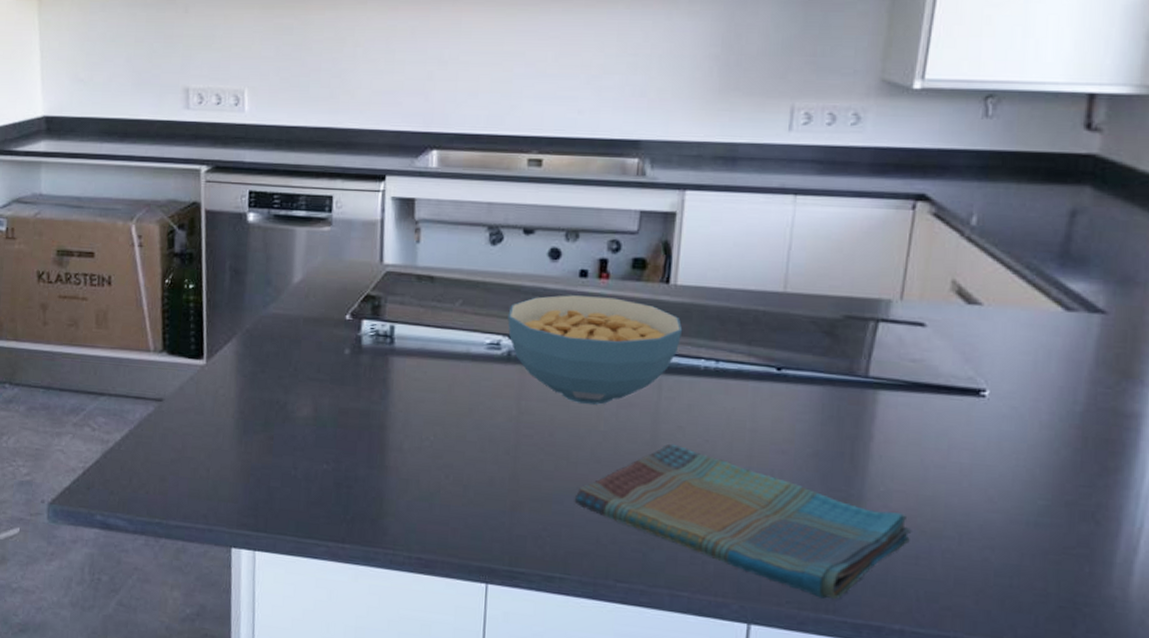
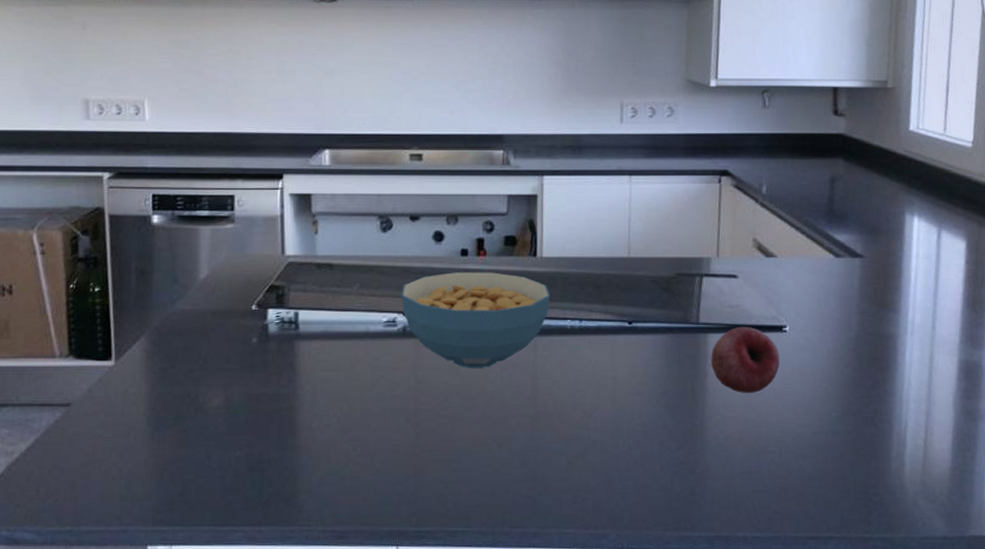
dish towel: present [574,443,912,599] -> none [470,397,744,518]
fruit: none [879,385,973,466] -> present [711,327,781,393]

